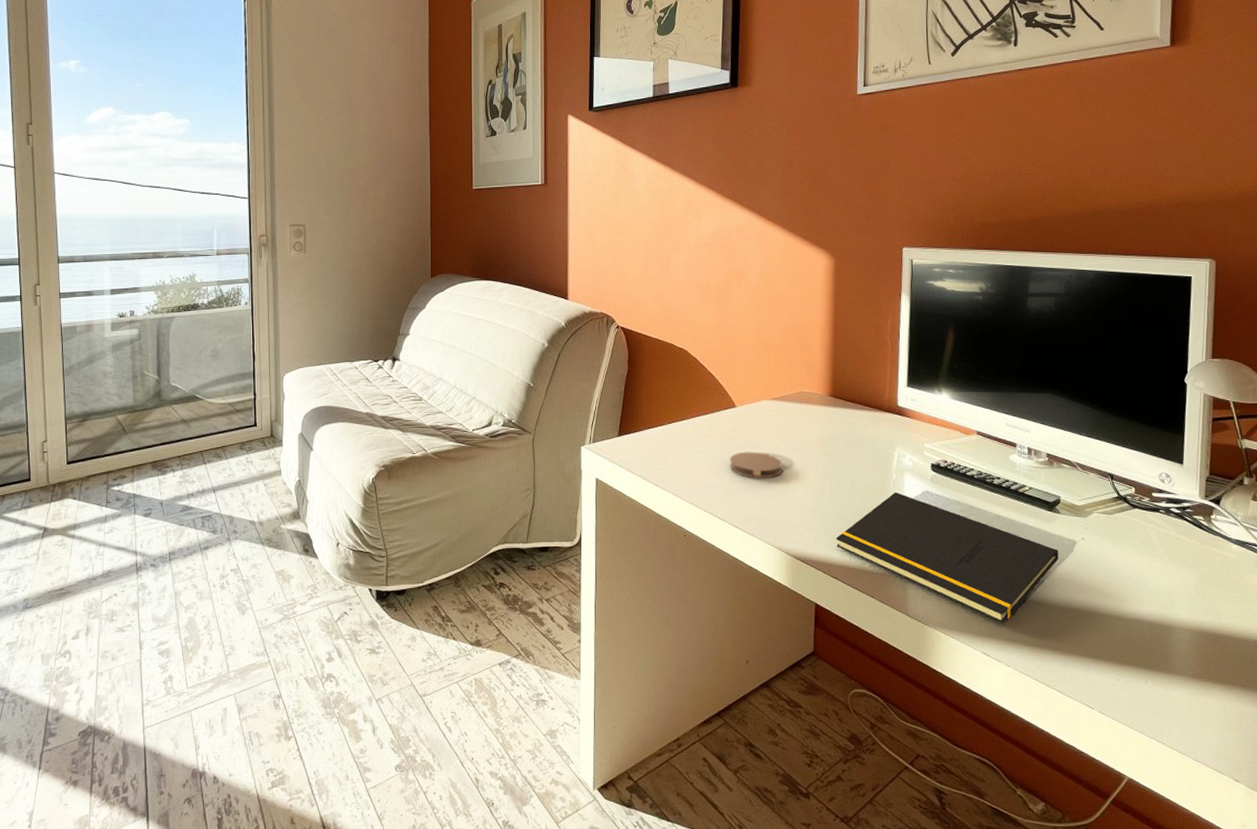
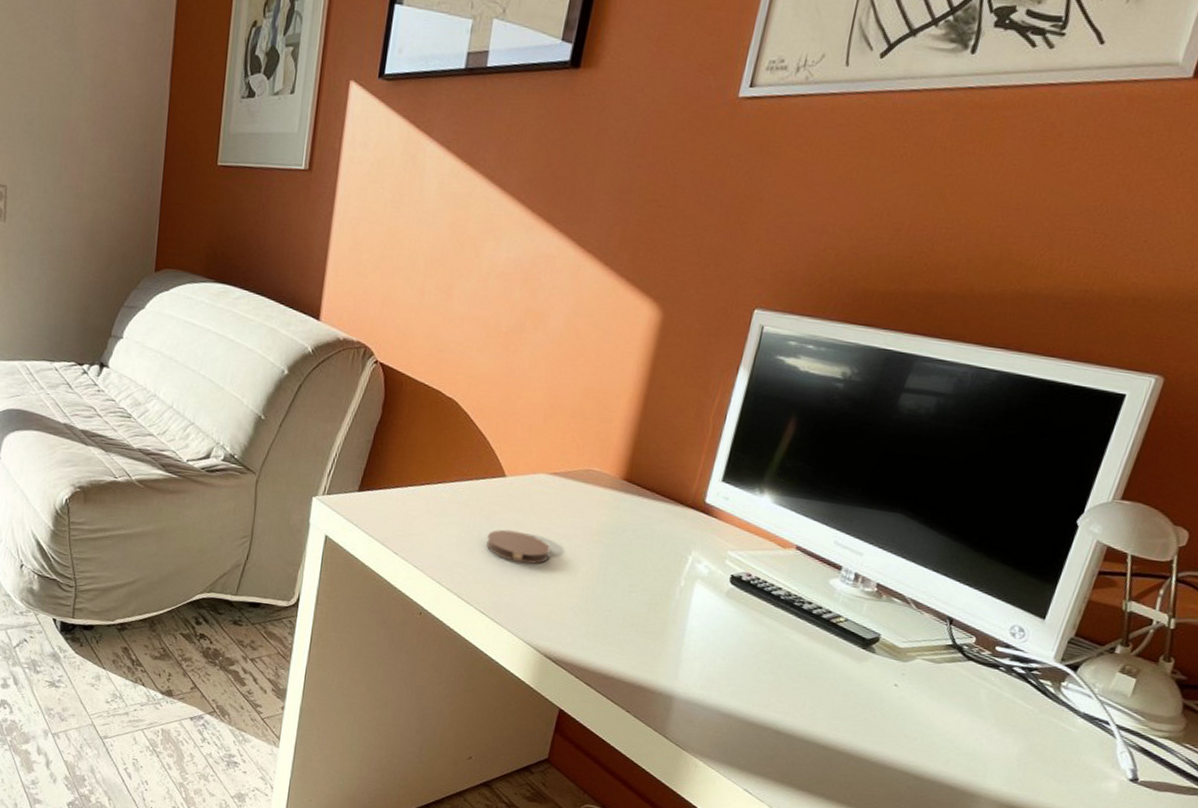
notepad: present [835,492,1059,624] -> none [597,601,863,763]

